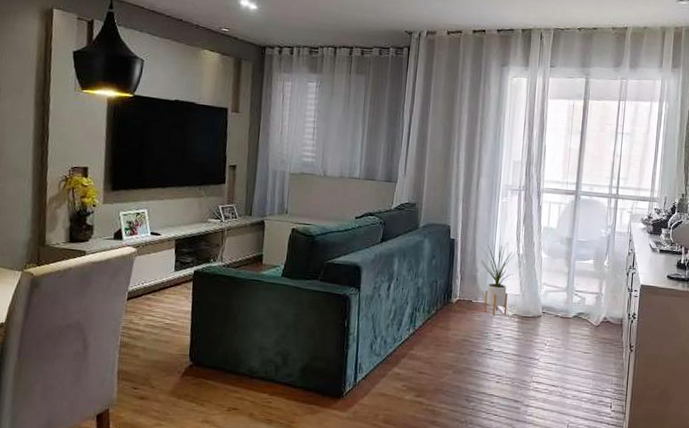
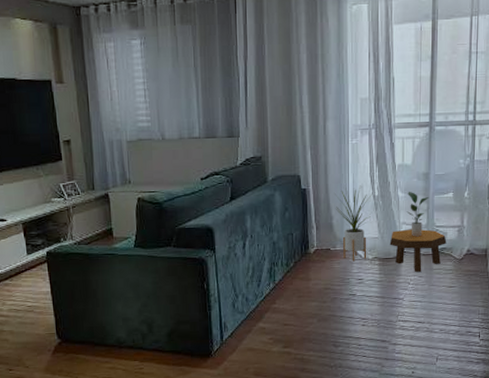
footstool: none [530,290,585,334] -> present [389,229,447,272]
potted plant: none [548,253,570,299] -> present [406,191,429,237]

